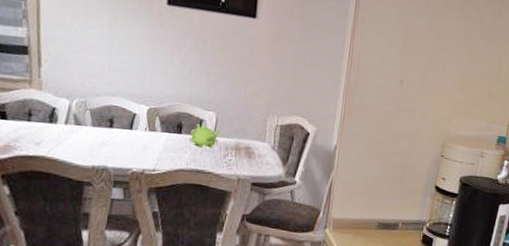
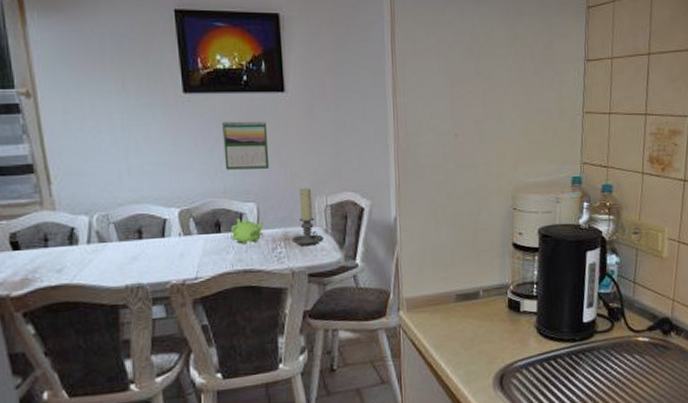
calendar: none [193,36,236,84] -> present [222,121,270,170]
candle holder: none [242,106,270,159] -> present [292,187,323,246]

